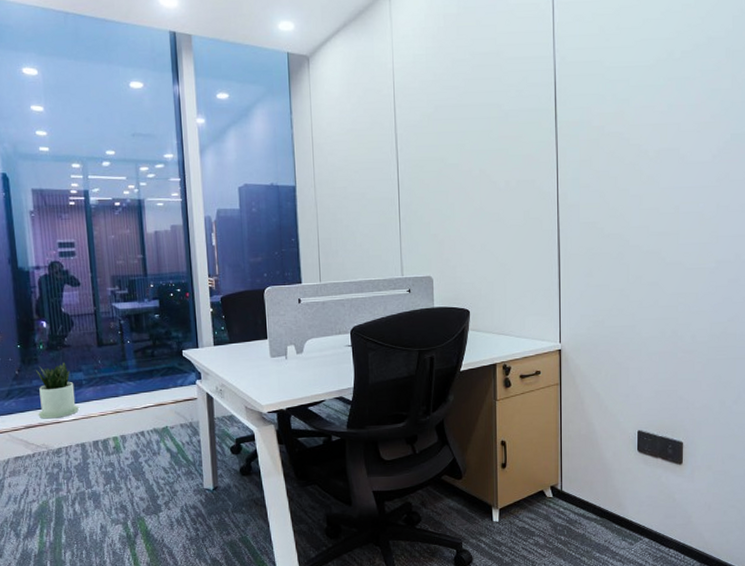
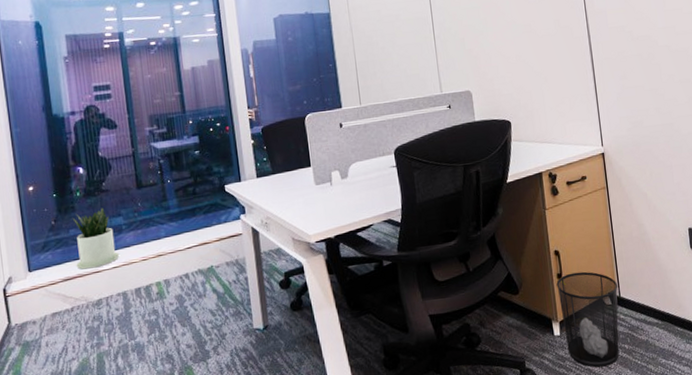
waste bin: none [500,463,561,555] -> present [556,271,620,368]

